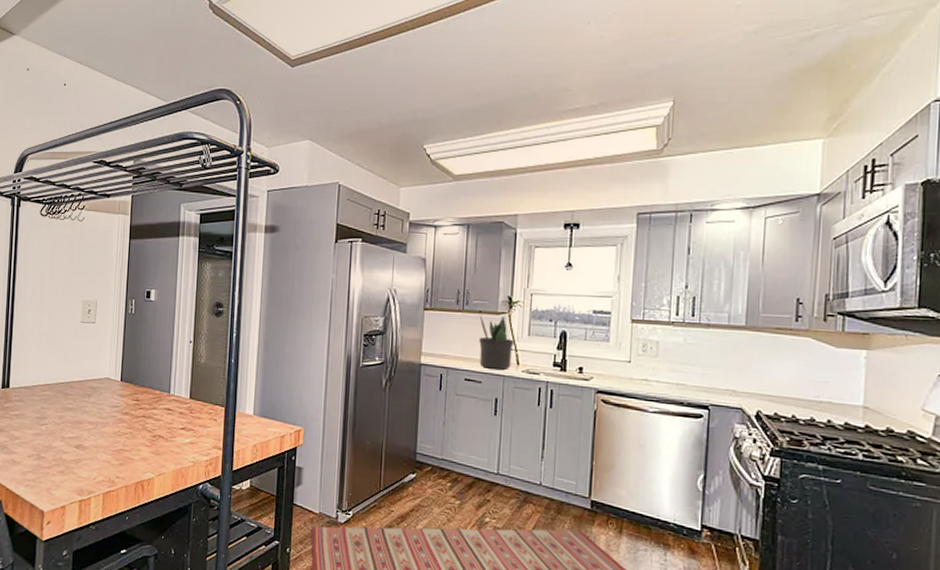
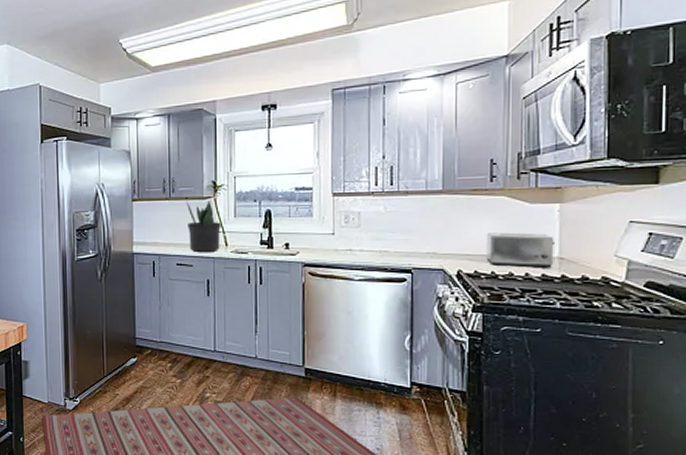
toaster: none [787,374,861,417] -> present [486,232,556,268]

